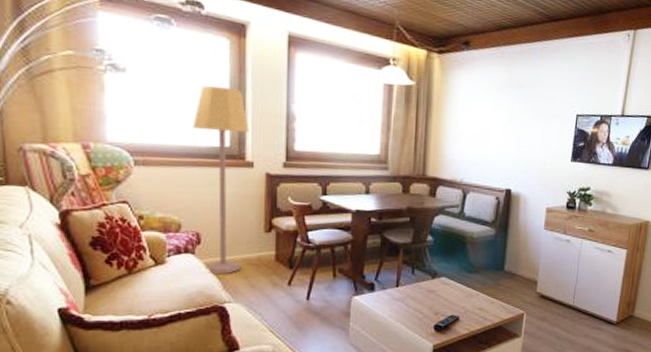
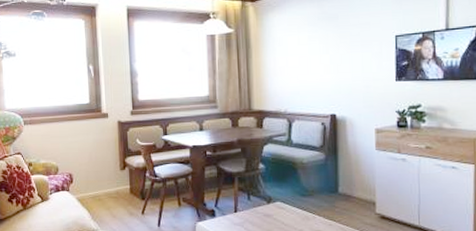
lamp: present [192,86,250,275] -> none [62,57,104,208]

